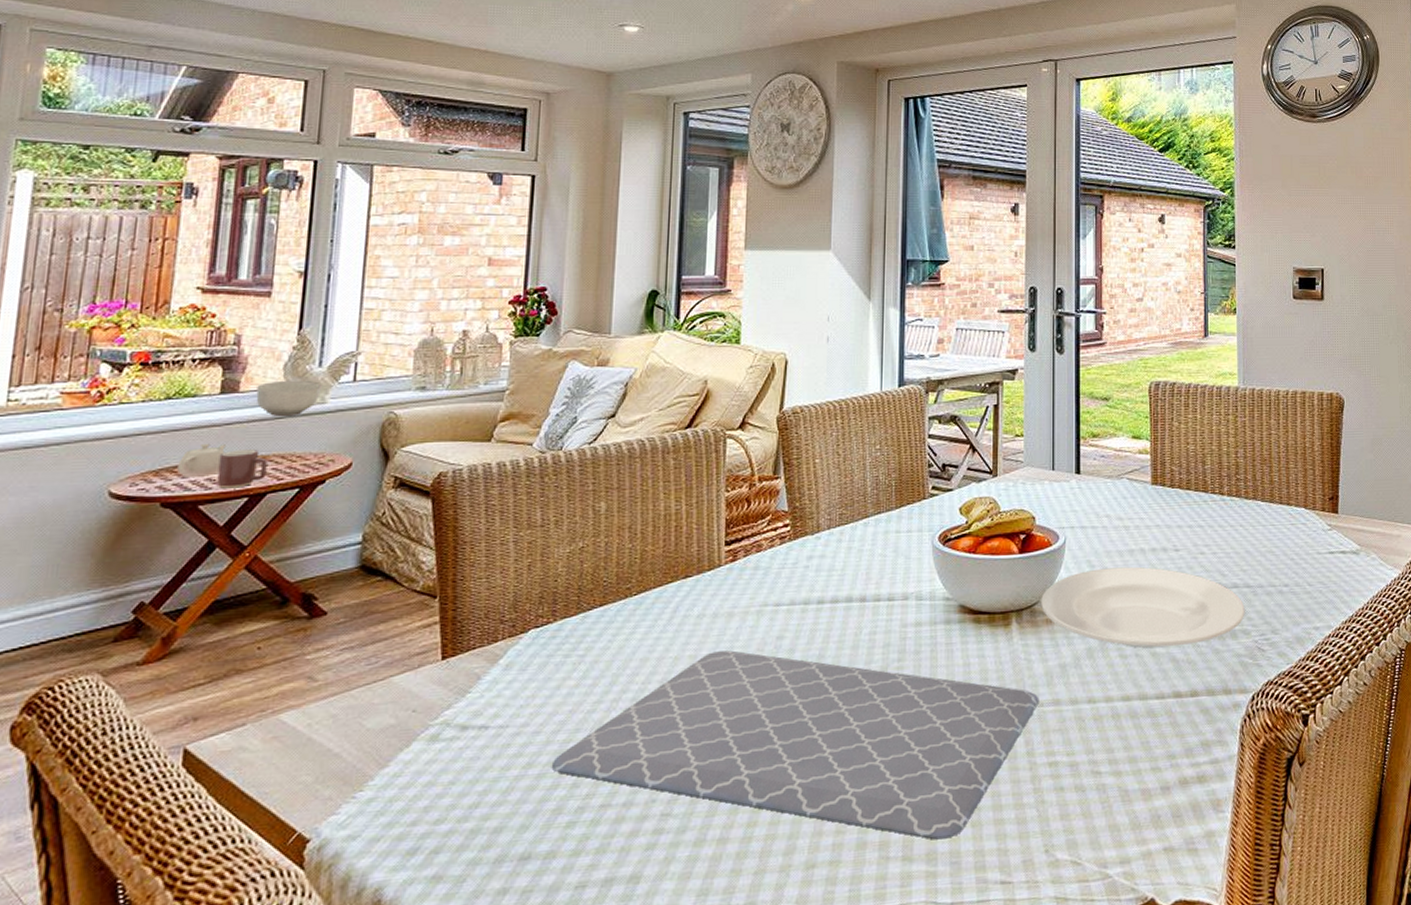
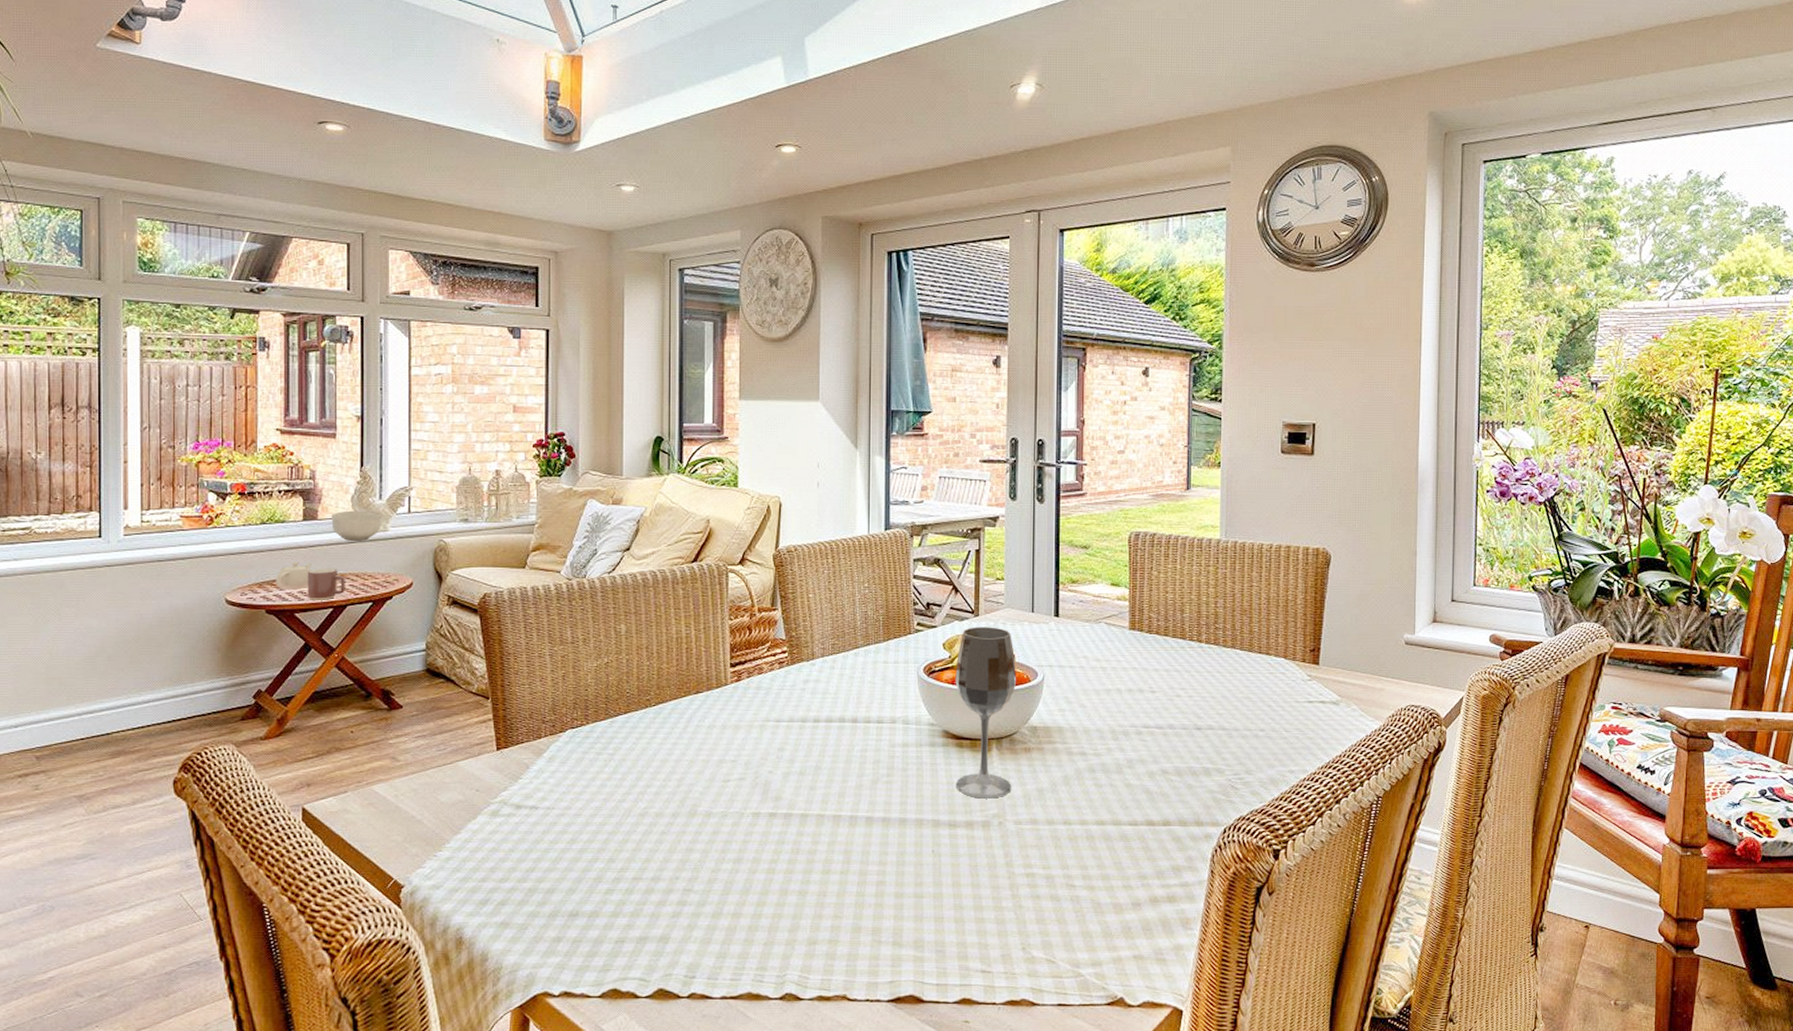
placemat: present [552,650,1039,840] -> none [592,758,1018,931]
wine glass: none [972,487,1037,680] -> present [955,627,1017,799]
plate: present [1040,566,1245,649] -> none [1019,705,1220,780]

